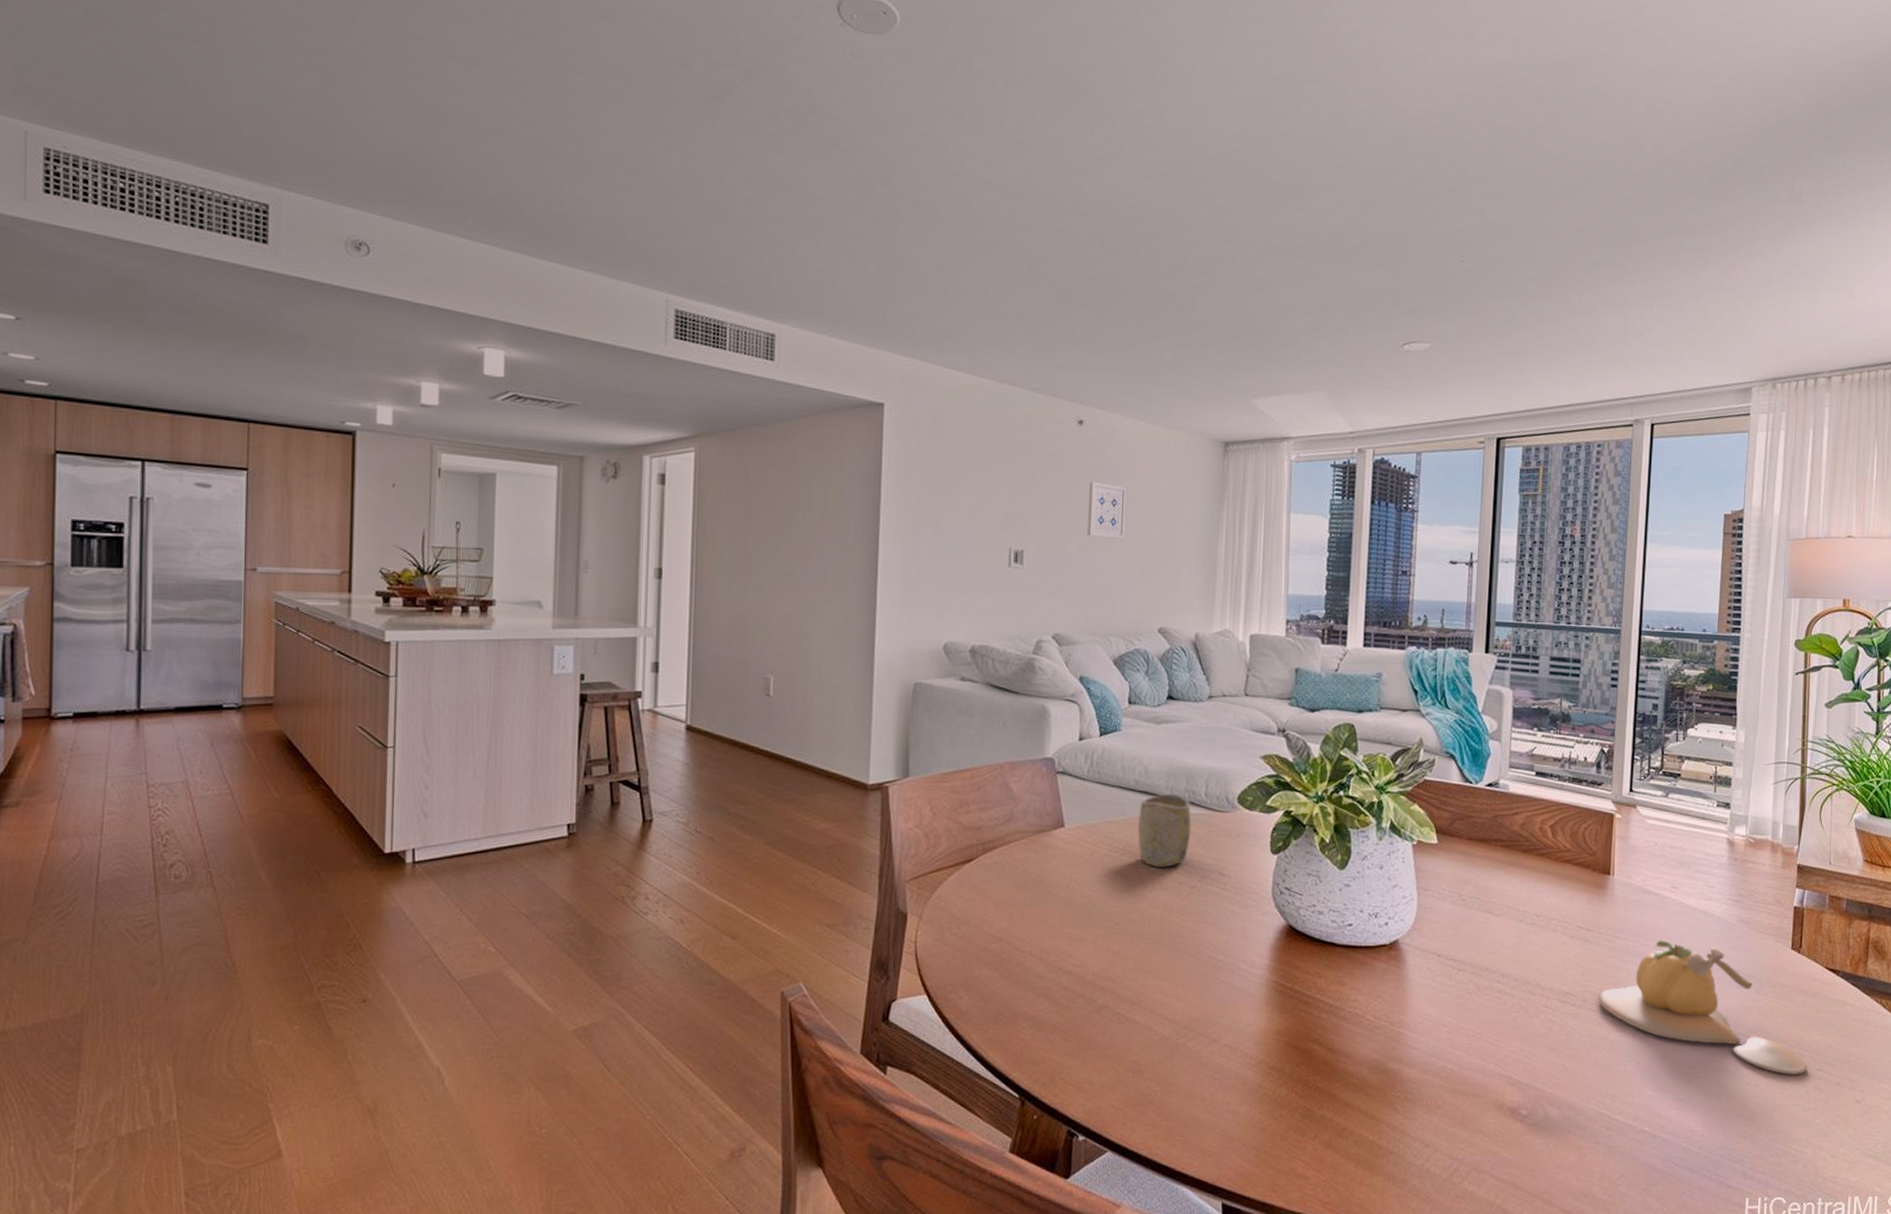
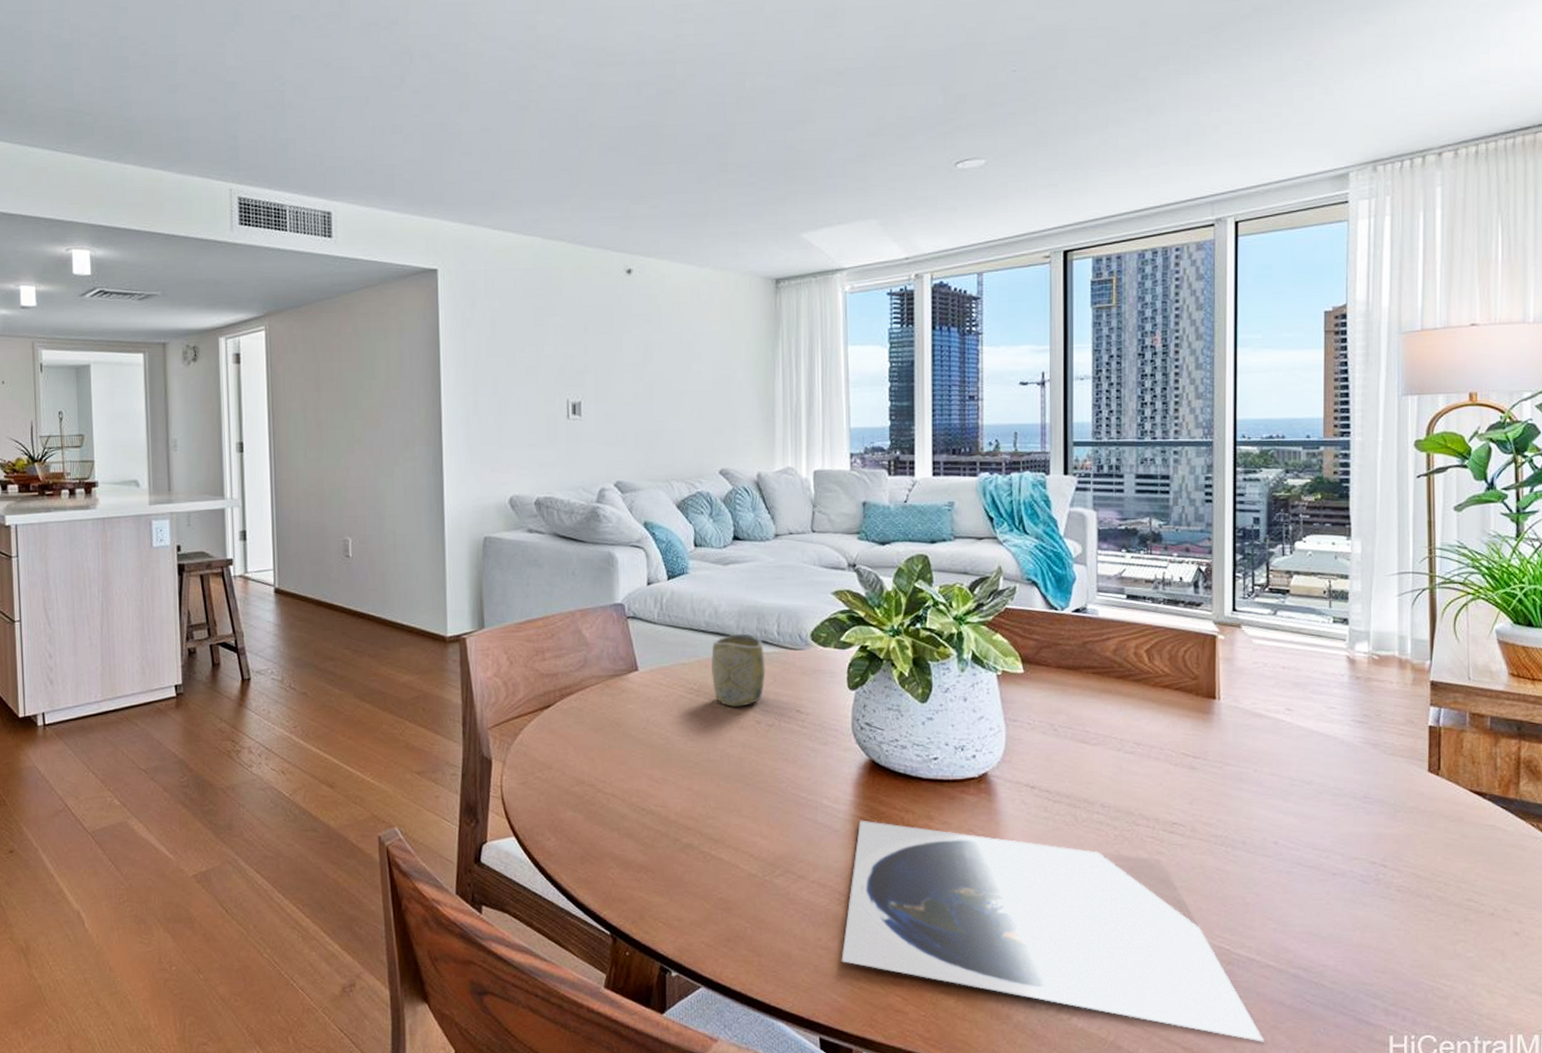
wall art: present [1087,482,1127,539] -> none [641,329,680,384]
plate: none [1248,984,1637,1205] -> present [841,820,1266,1042]
decorative pumpkin: present [1598,940,1807,1075] -> none [1209,766,1454,906]

